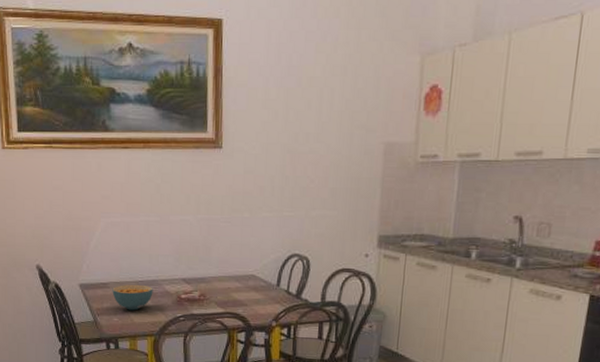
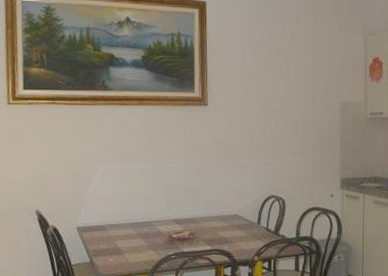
cereal bowl: present [112,284,153,311] -> none [108,226,147,251]

